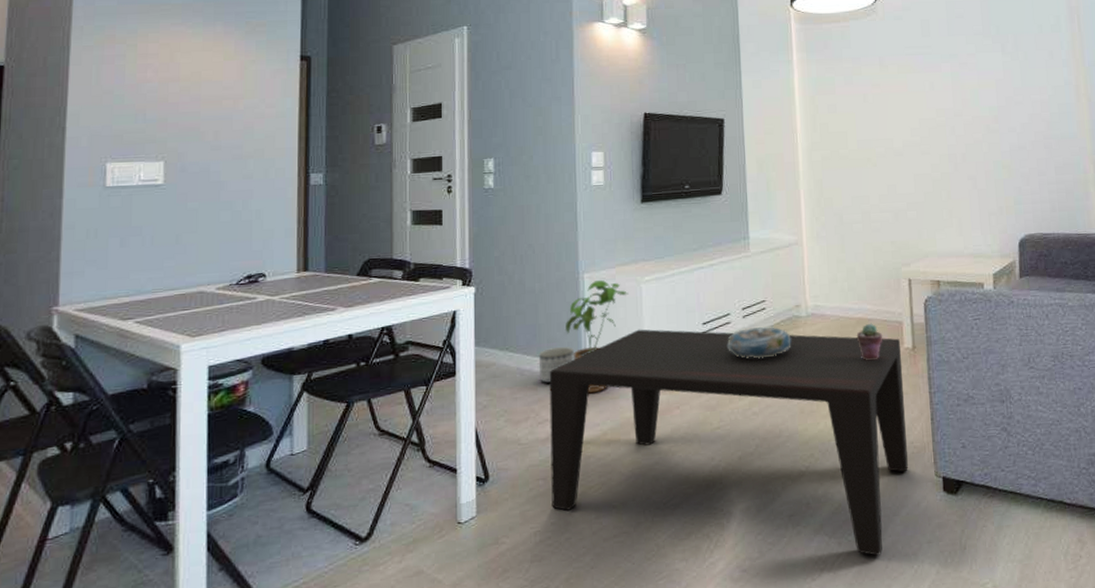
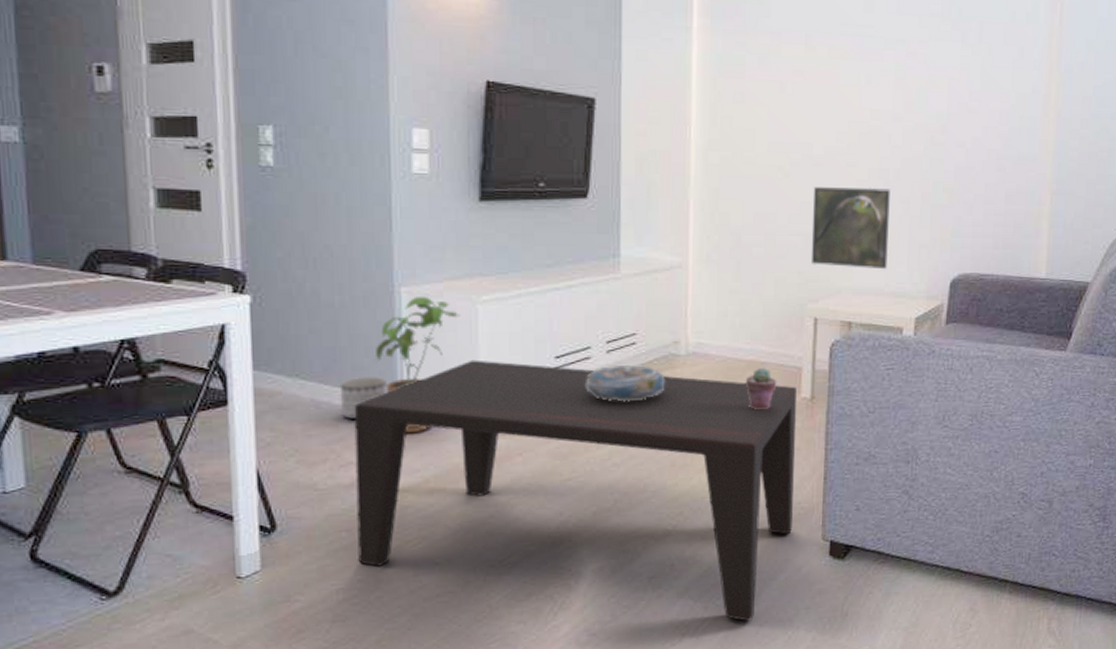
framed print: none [897,169,964,236] -> present [810,187,890,270]

